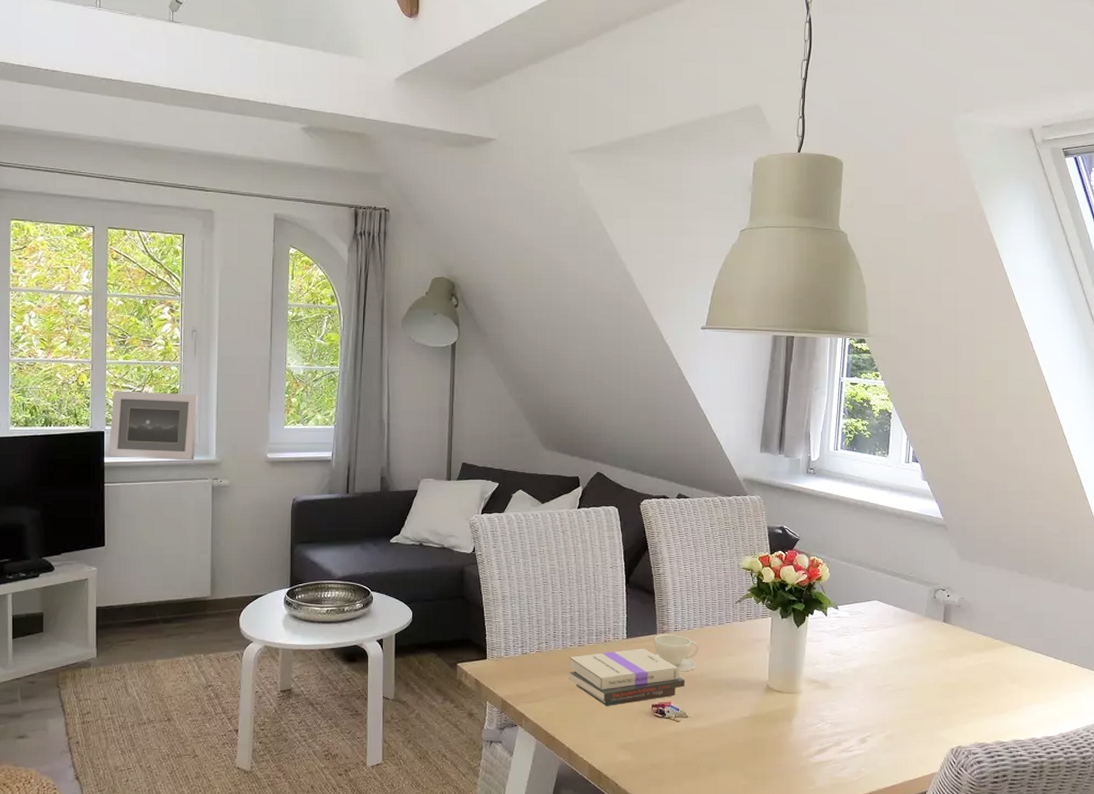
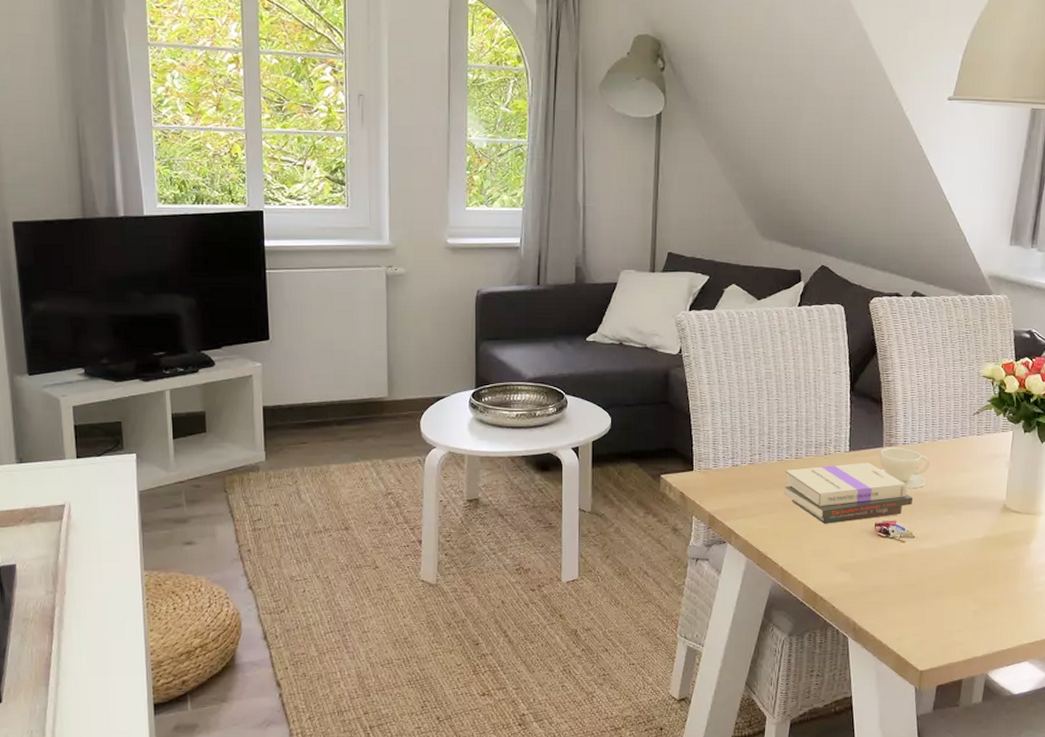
picture frame: present [108,390,199,461] -> none [268,164,368,245]

